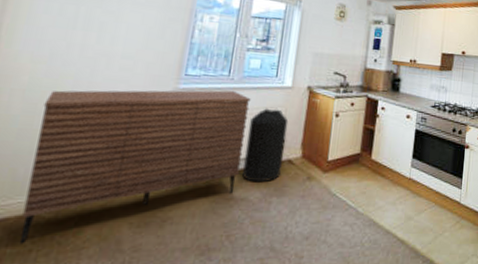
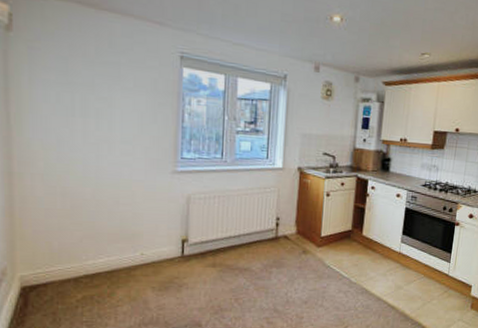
sideboard: present [19,90,251,244] -> none [62,172,245,302]
trash can: present [242,108,289,183] -> none [244,189,282,256]

